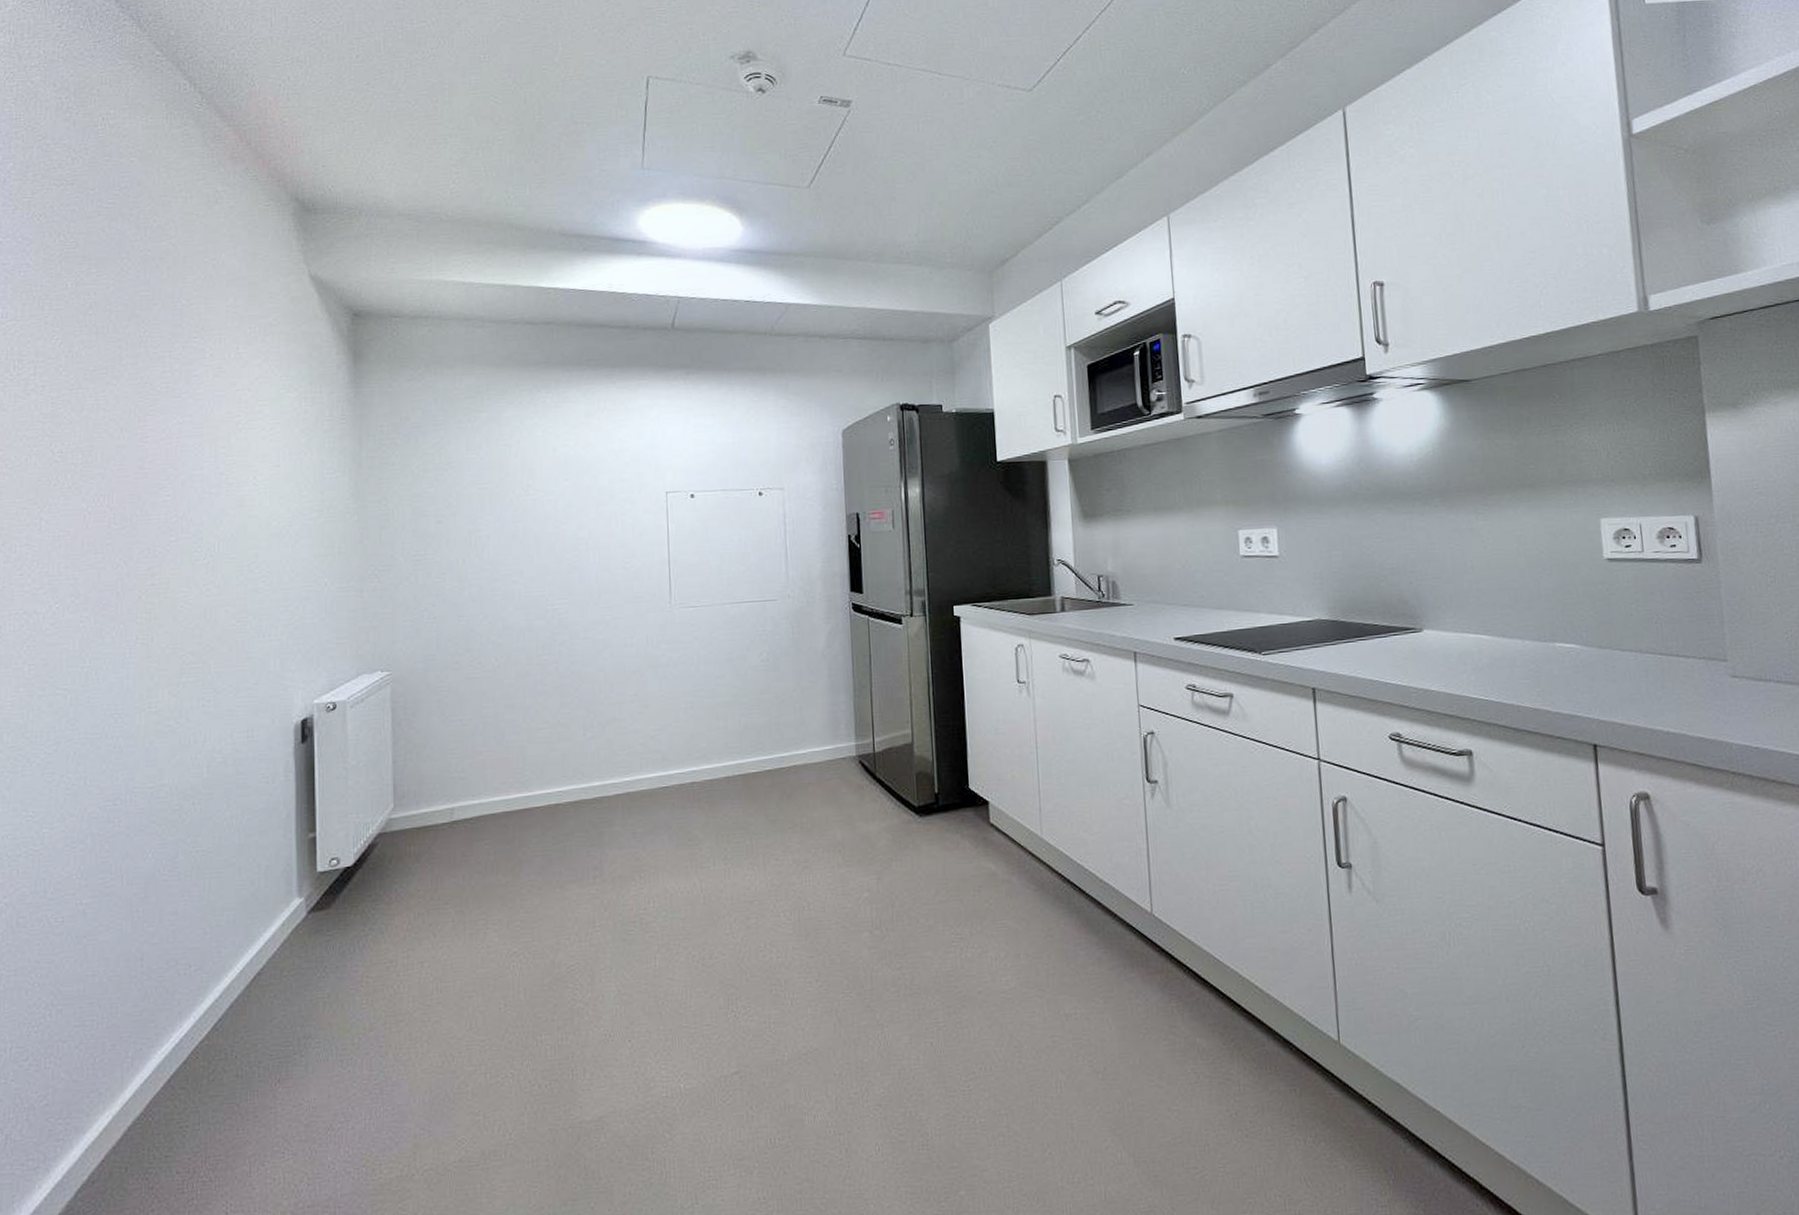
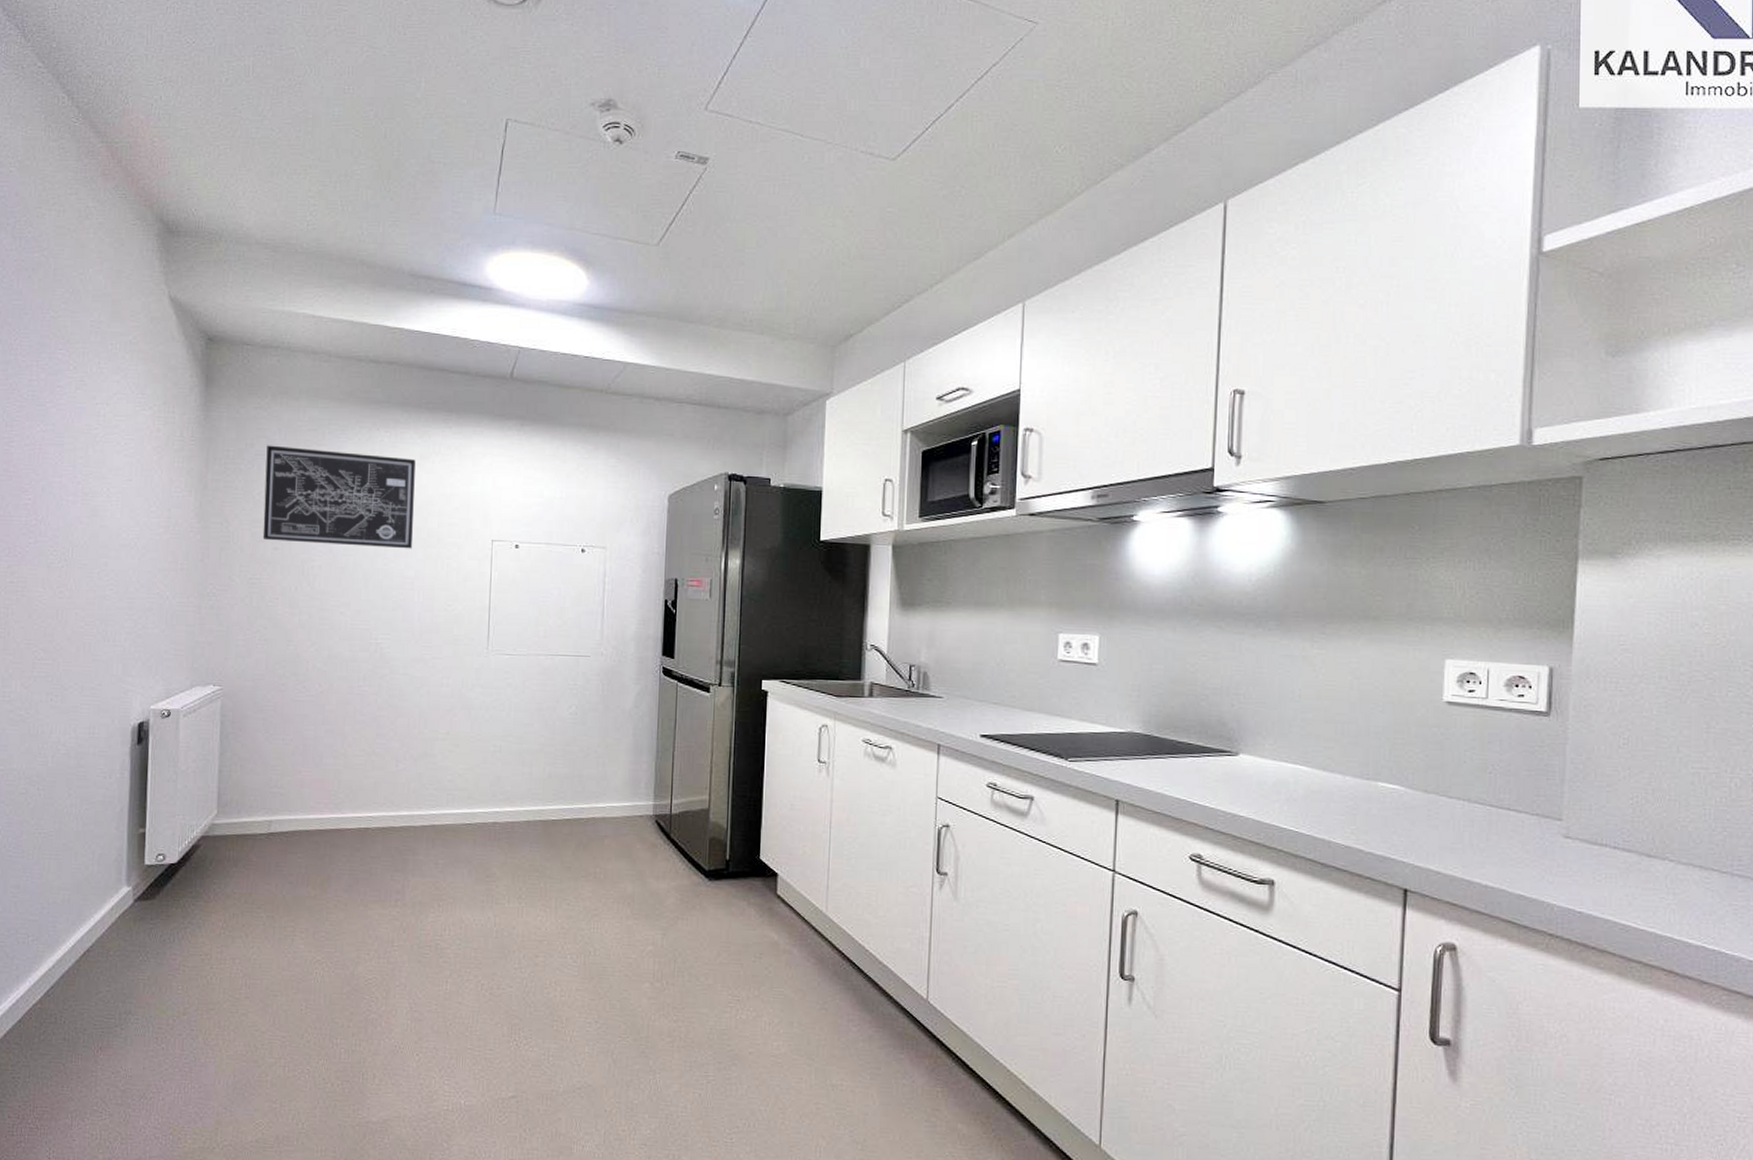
wall art: none [423,416,585,515] -> present [262,445,416,549]

